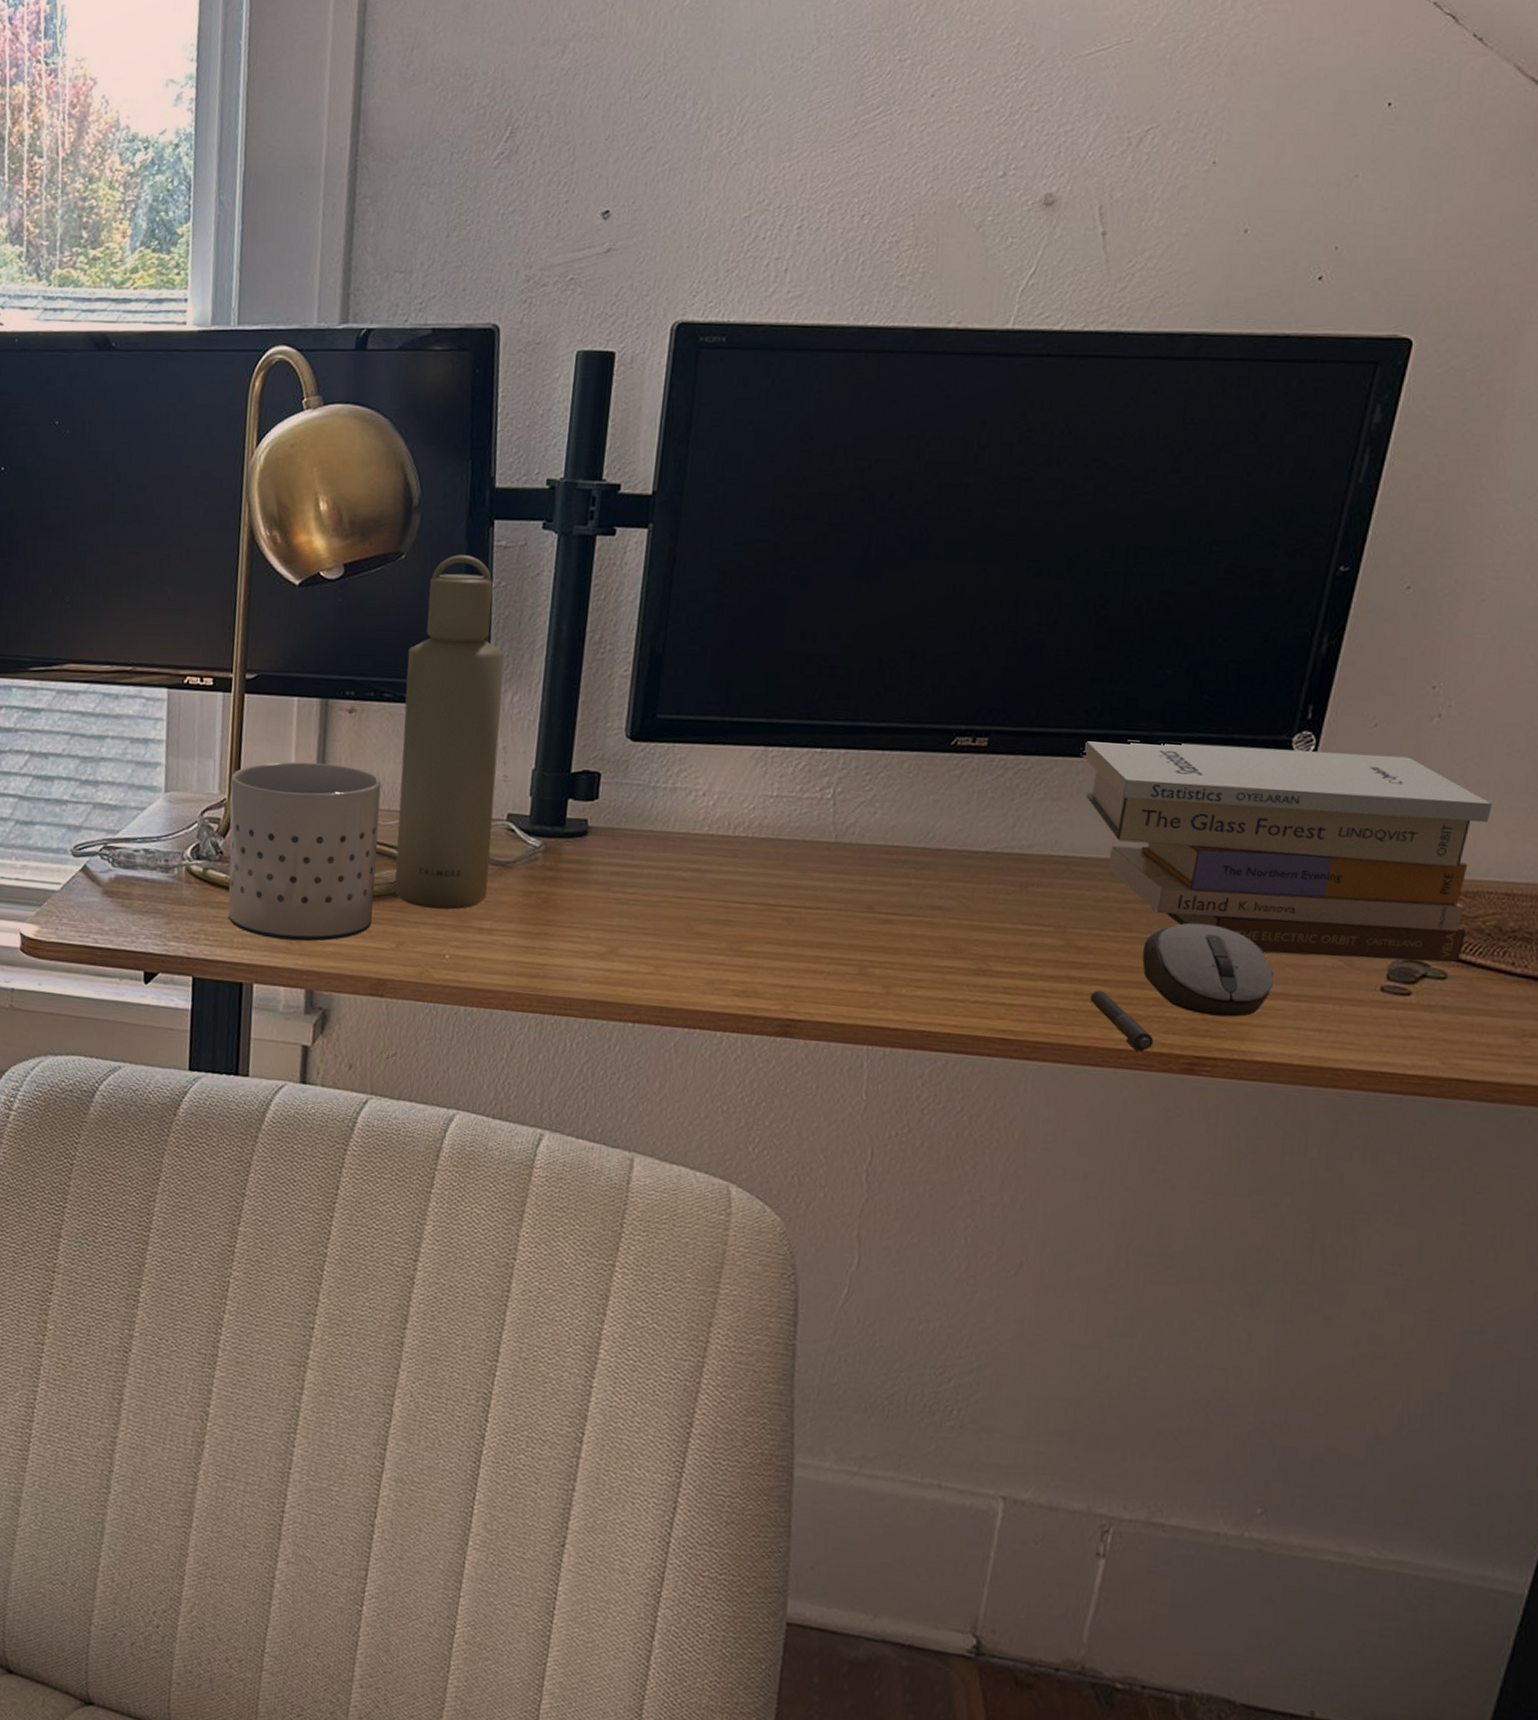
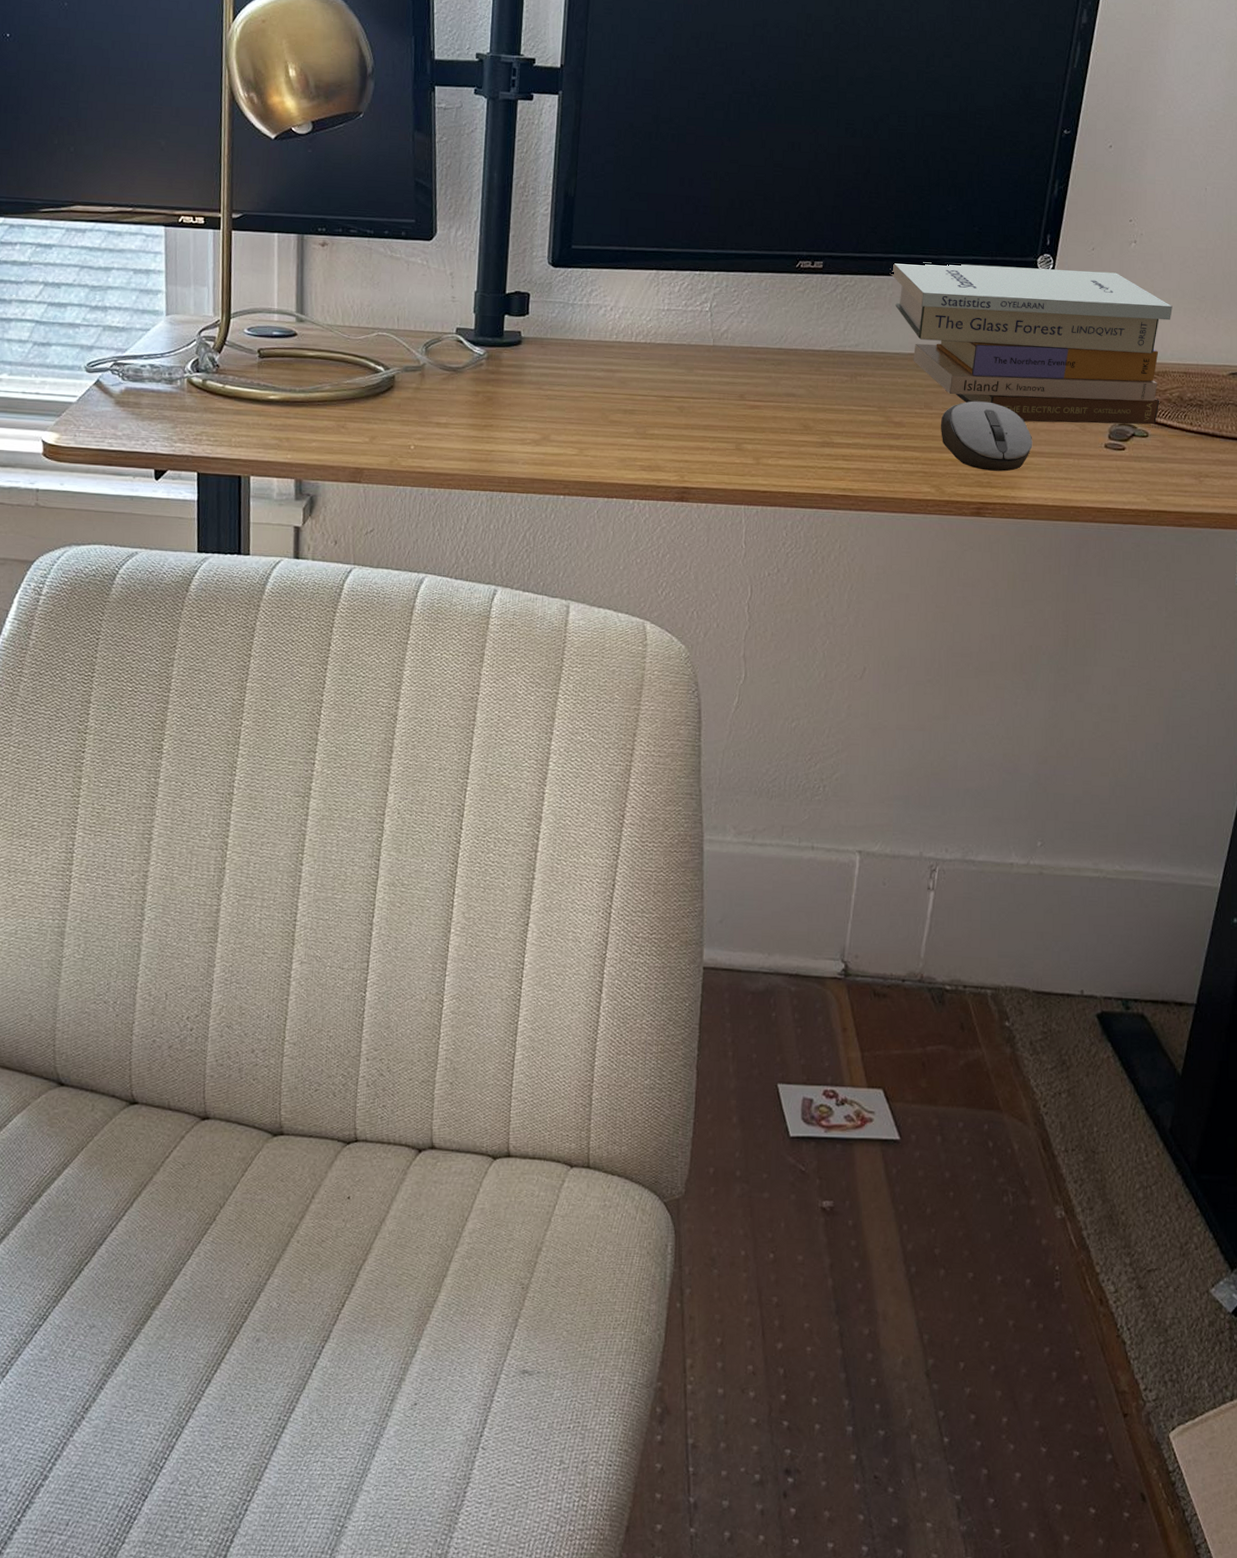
mug: present [228,761,382,942] -> none [223,287,352,439]
bottle: present [394,555,505,910] -> none [366,114,449,408]
pen: present [1089,990,1154,1053] -> none [904,455,951,502]

